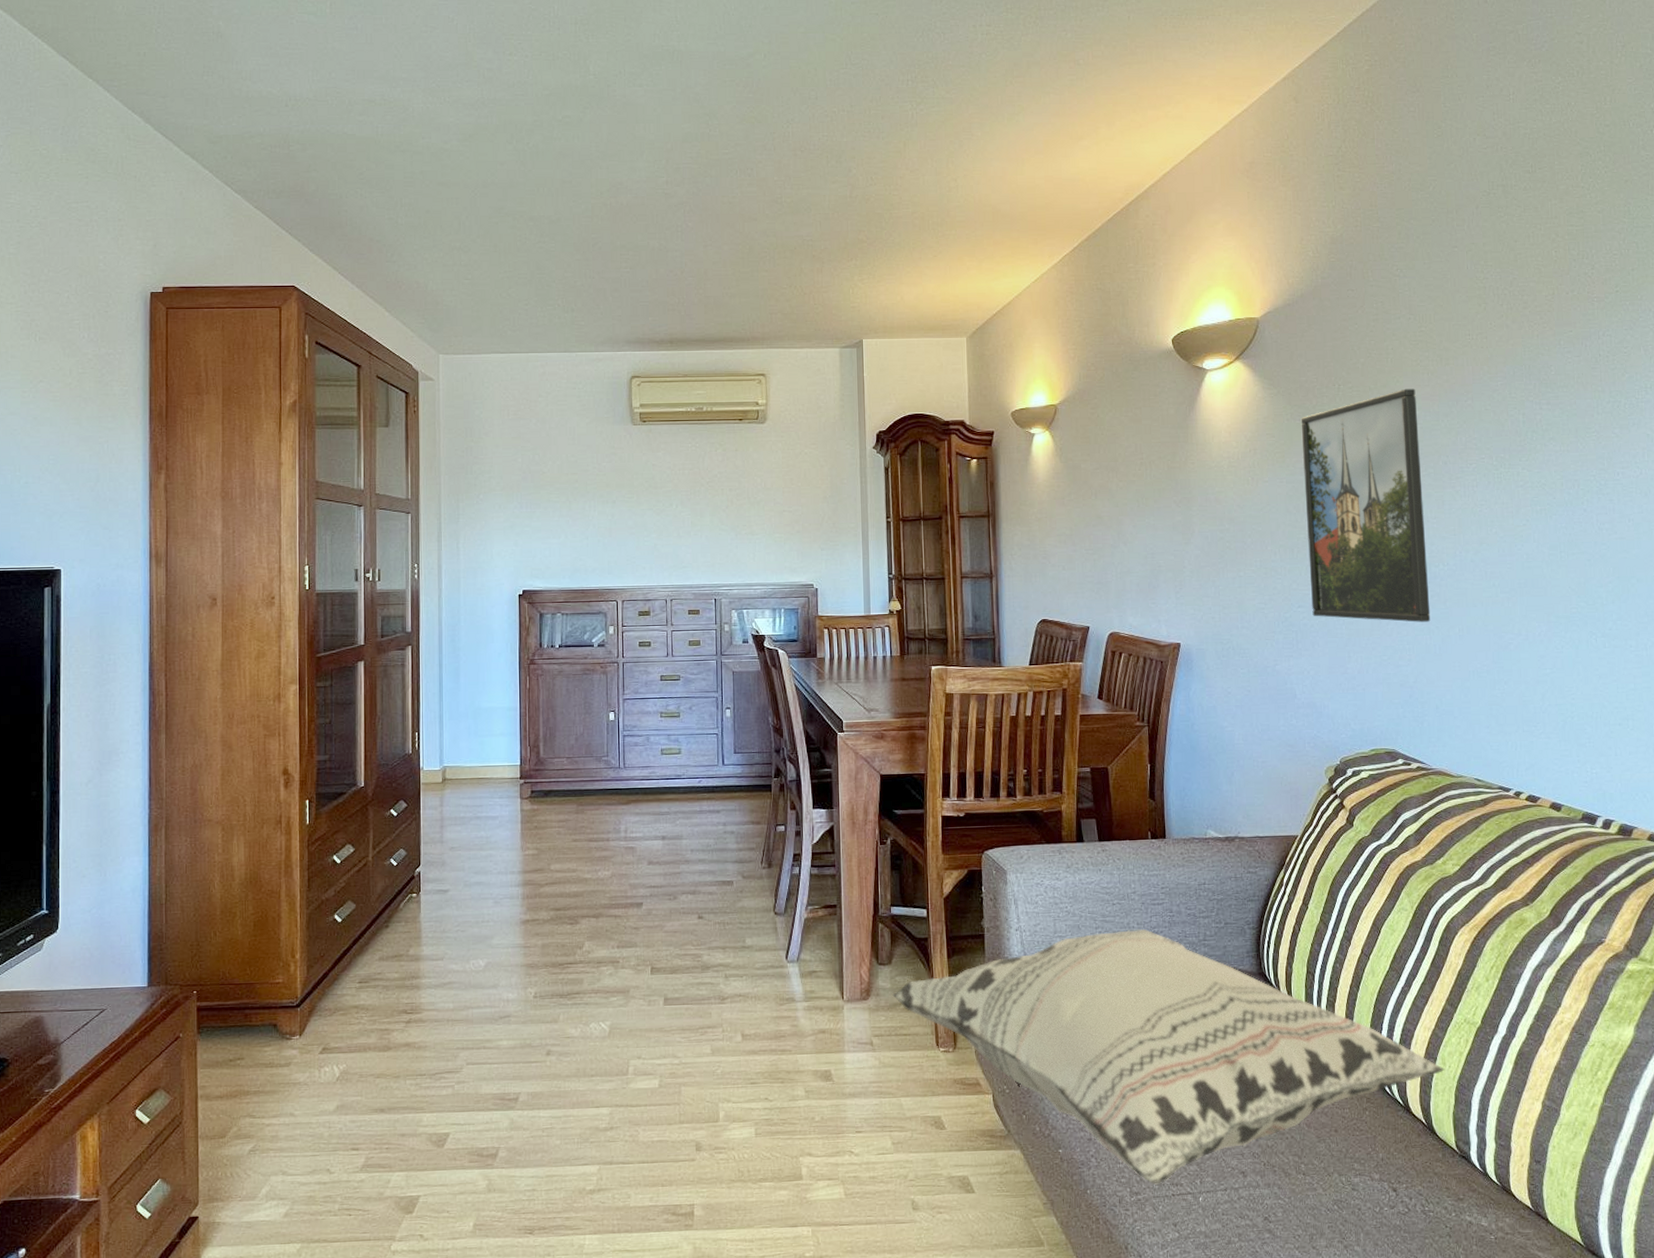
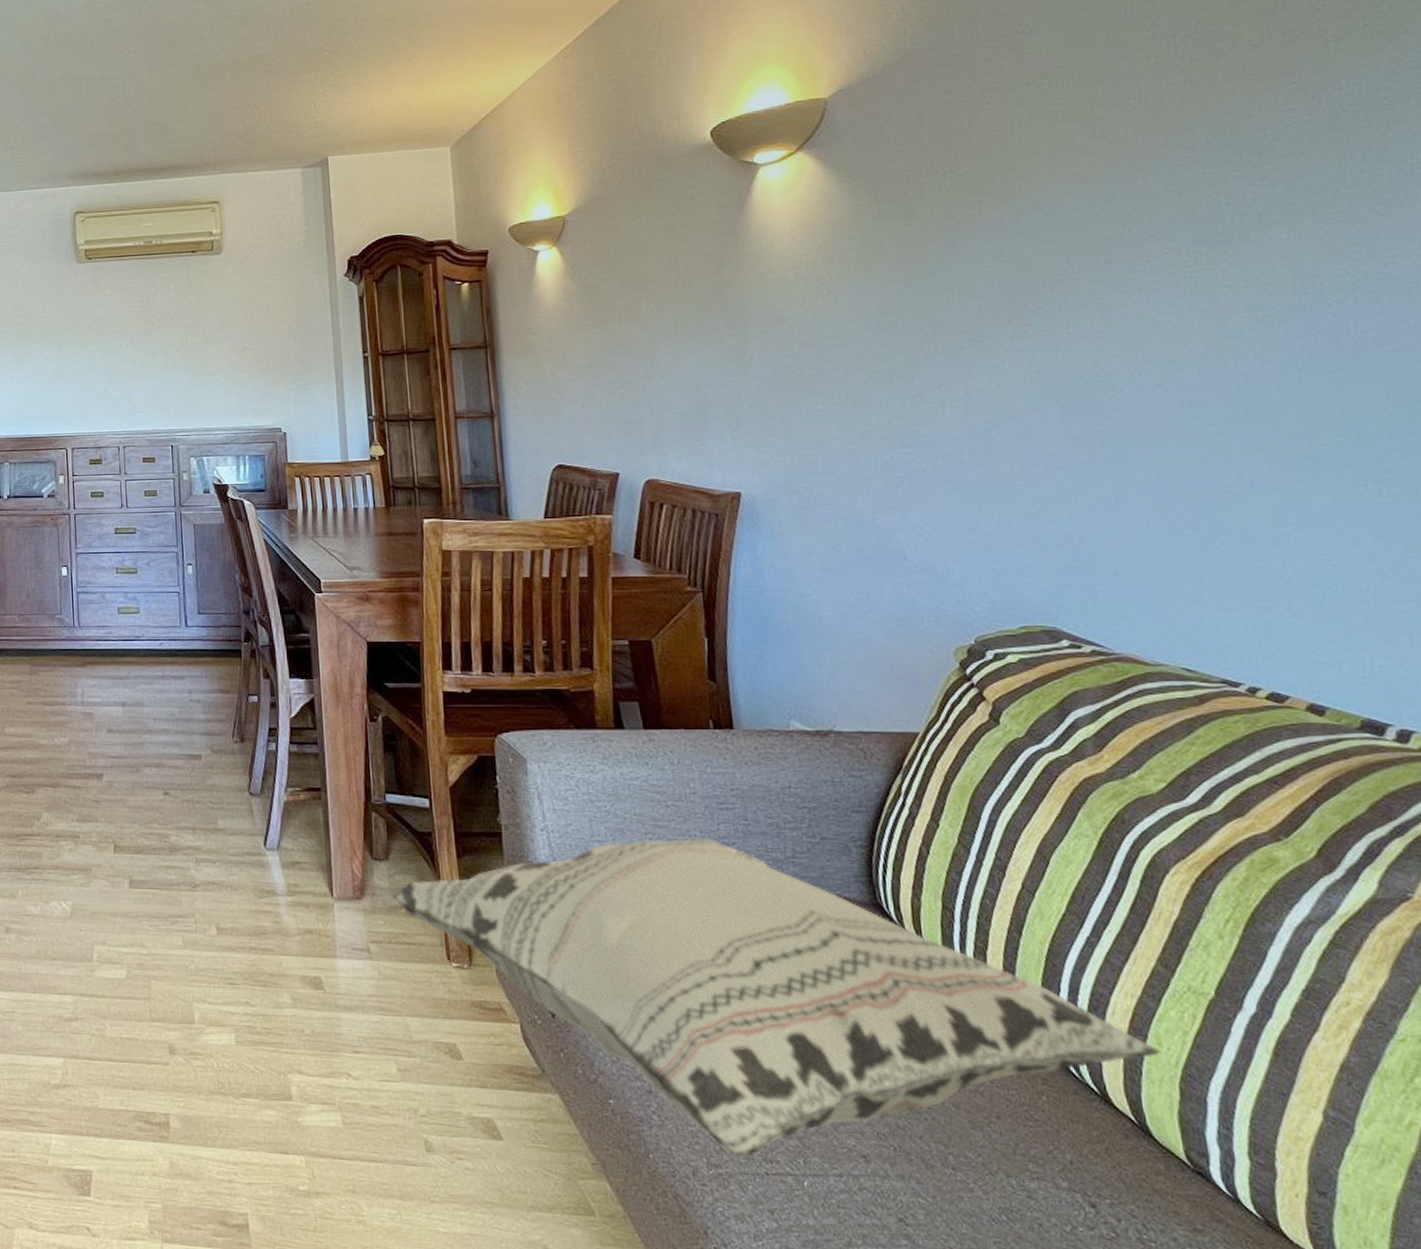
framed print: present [1301,388,1431,622] -> none [892,170,1100,465]

